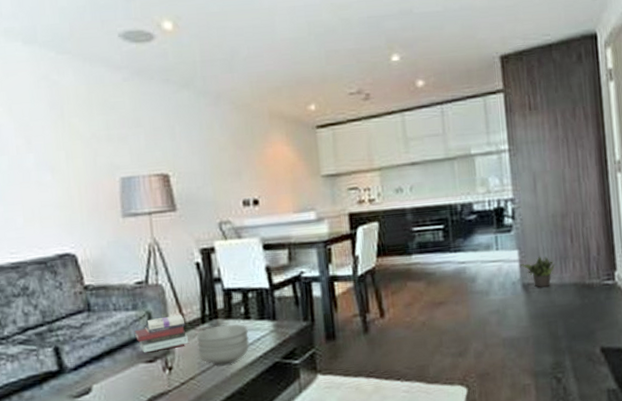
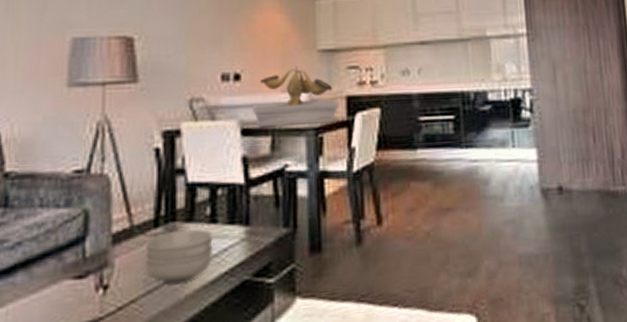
books: present [134,315,188,353] -> none [62,215,134,266]
decorative planter: none [271,190,343,243] -> present [253,66,339,128]
potted plant: present [521,256,556,288] -> none [539,156,577,194]

